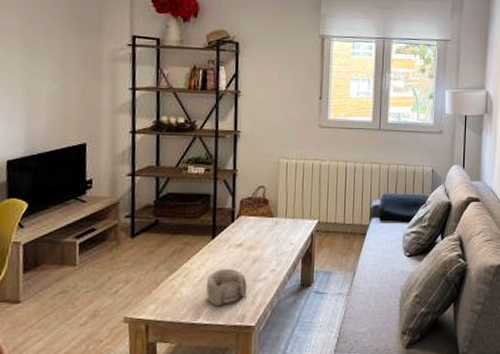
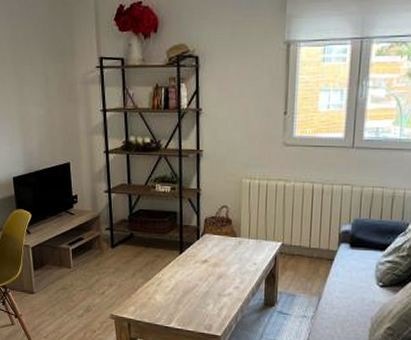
decorative bowl: present [206,268,247,307] -> none [176,281,213,315]

